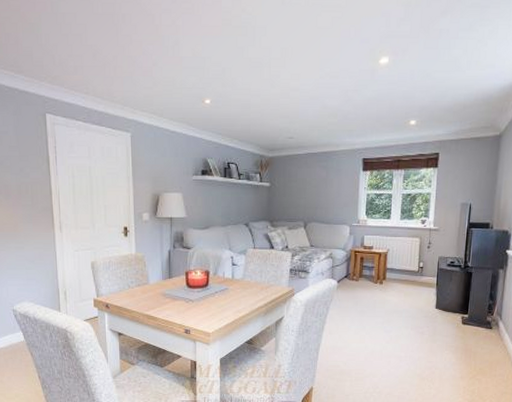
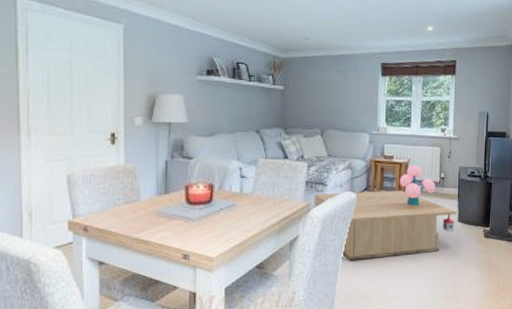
coffee table: none [298,278,435,340] -> present [315,190,457,260]
bouquet: none [378,254,414,293] -> present [399,164,436,206]

